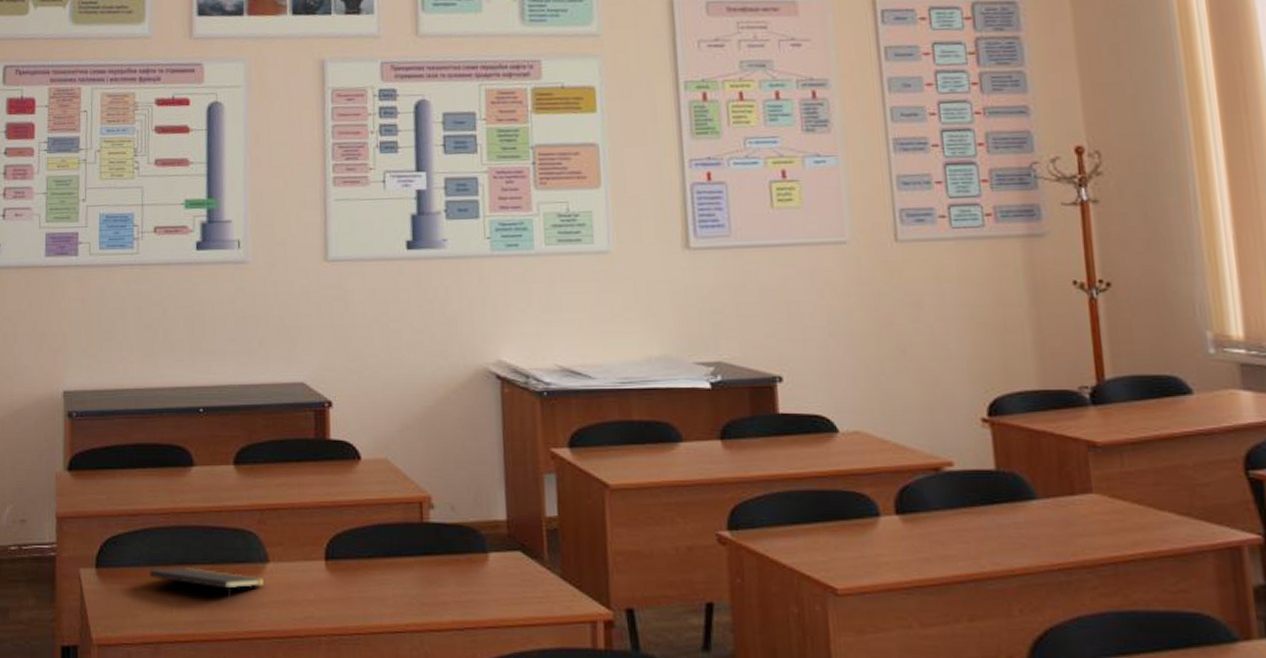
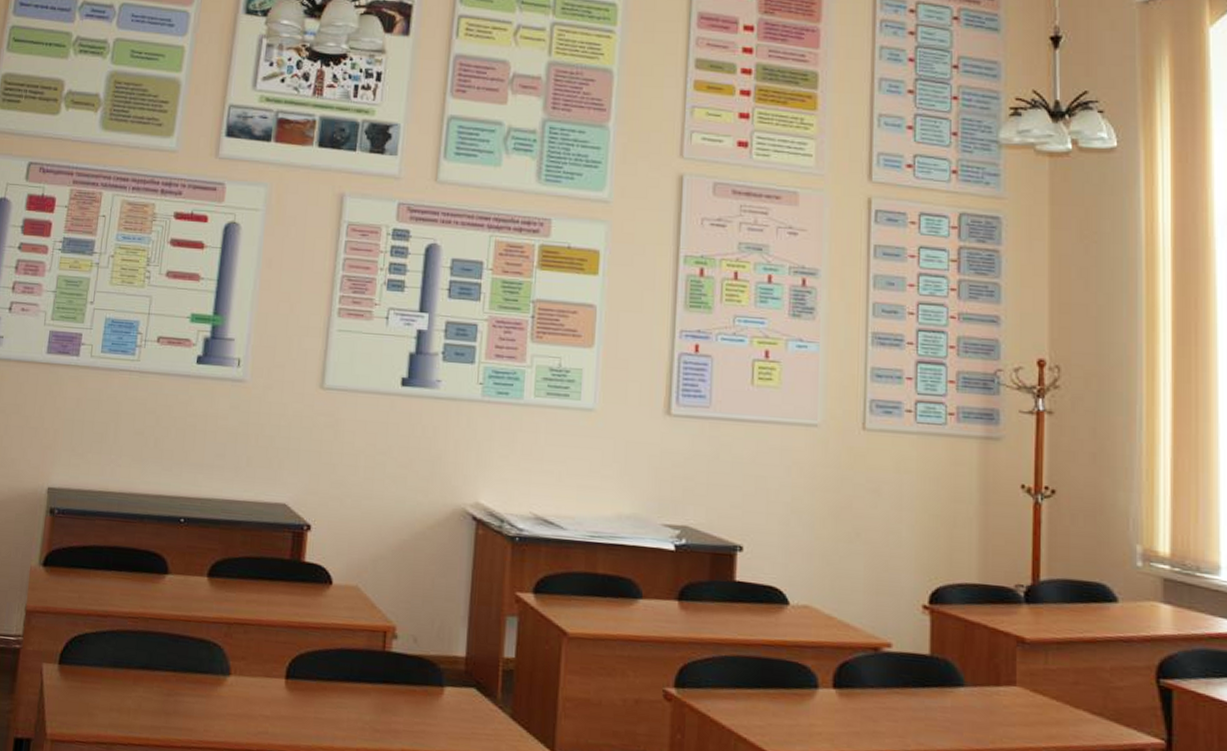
notepad: present [149,567,265,602] -> none [111,671,224,711]

